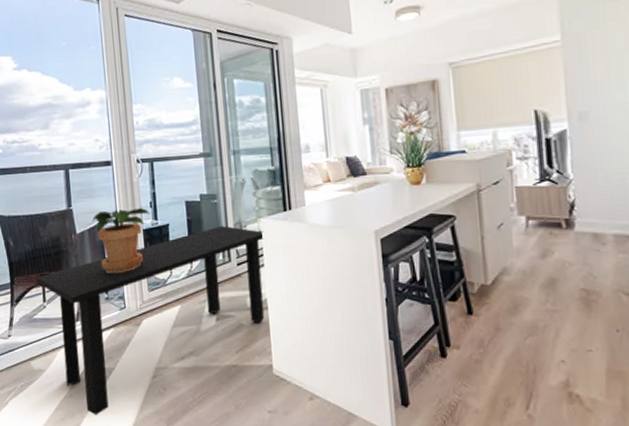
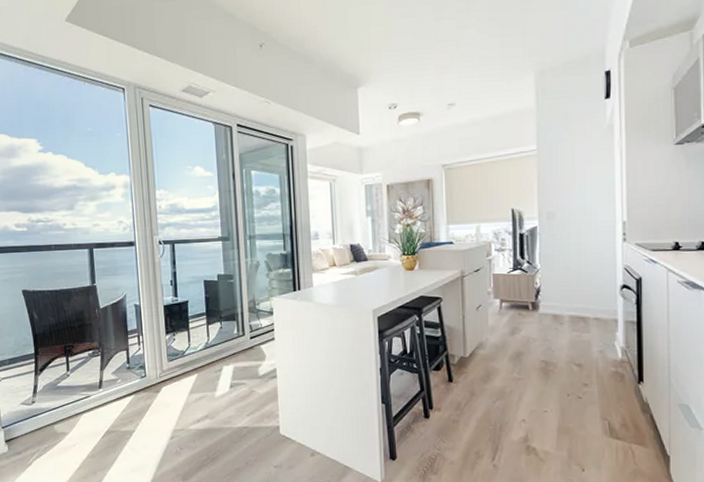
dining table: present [36,225,265,415] -> none [60,303,276,473]
potted plant: present [92,208,150,274] -> none [115,286,171,346]

